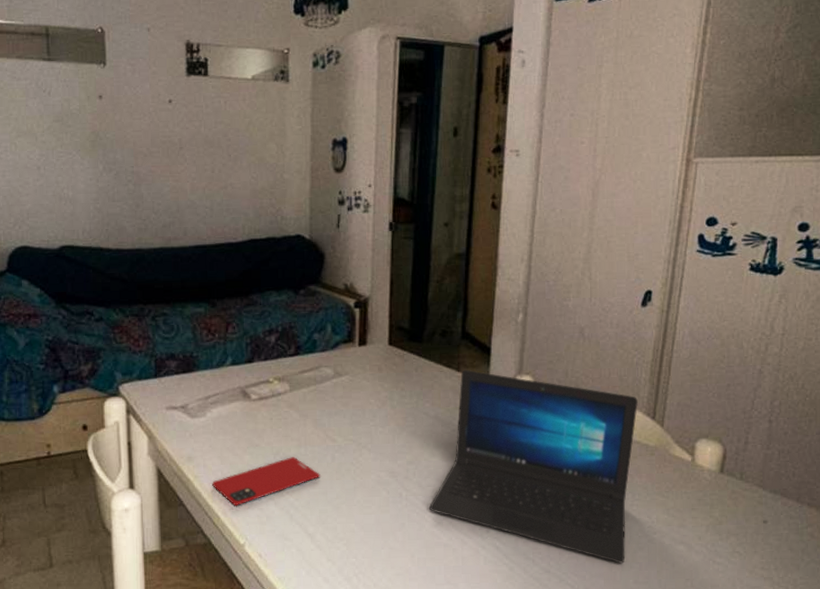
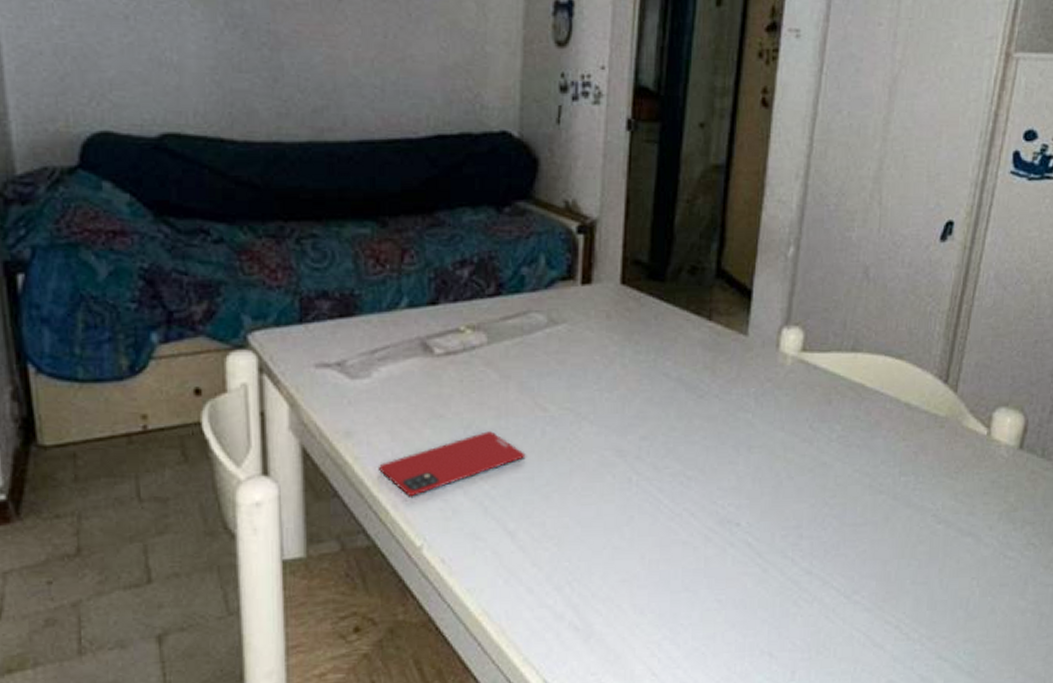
laptop: present [429,369,638,564] -> none [666,318,929,561]

